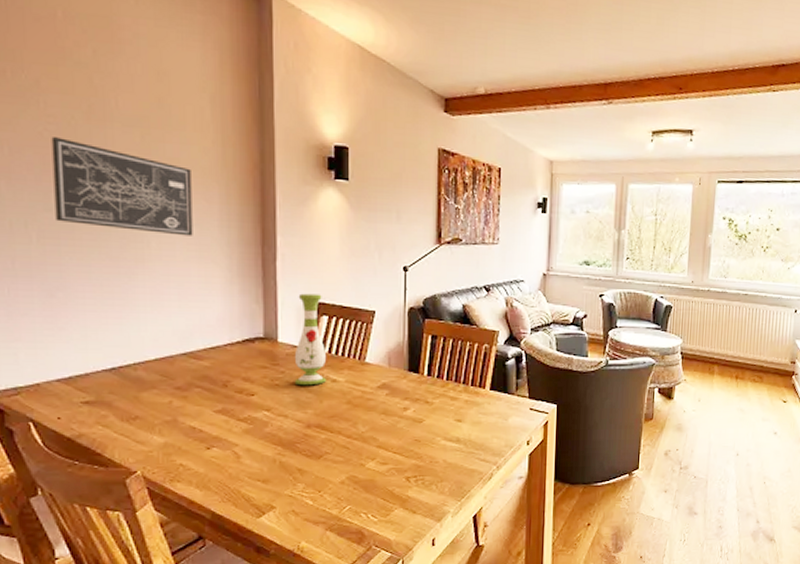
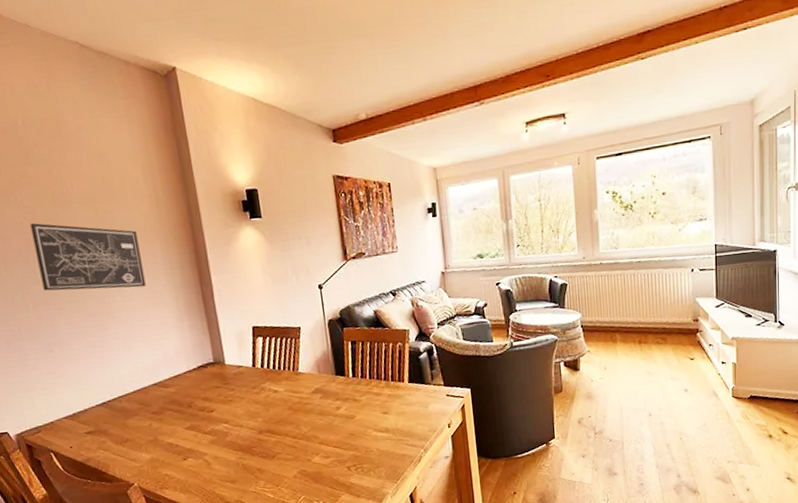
vase: present [294,293,327,386] -> none [236,319,270,399]

